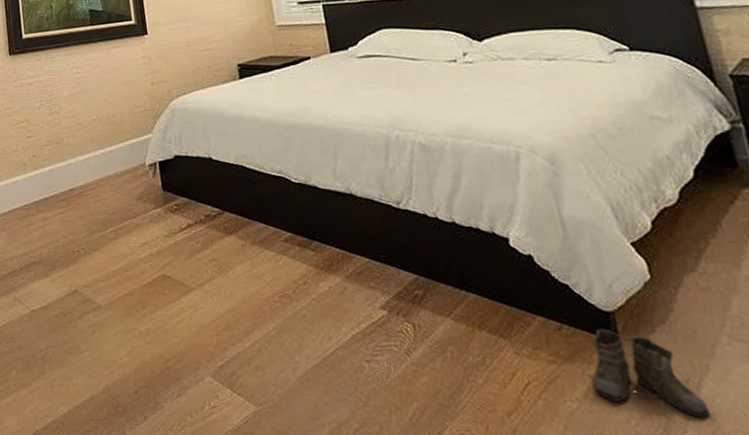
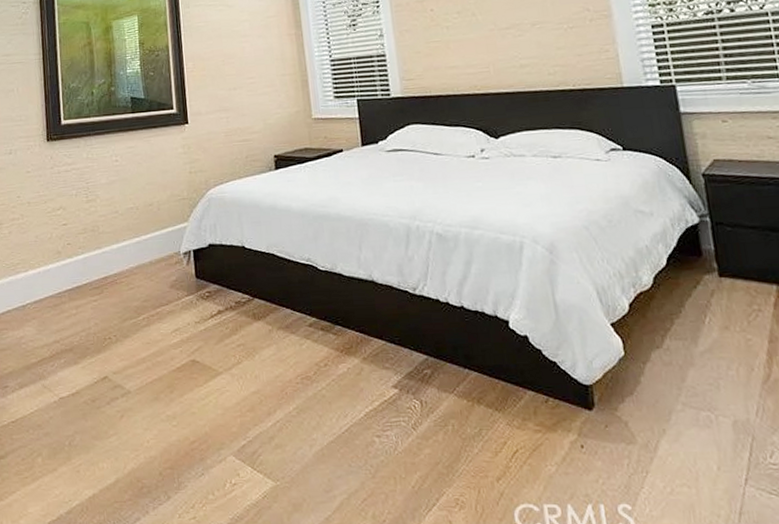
boots: present [582,329,710,418] -> none [562,400,663,475]

